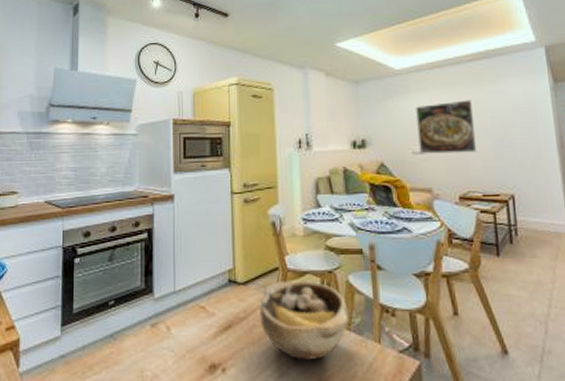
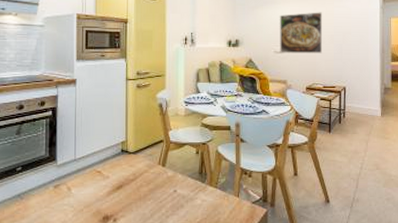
bowl: present [260,281,349,360] -> none [146,150,216,211]

